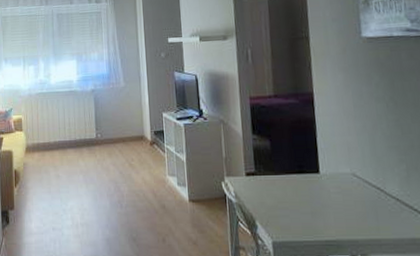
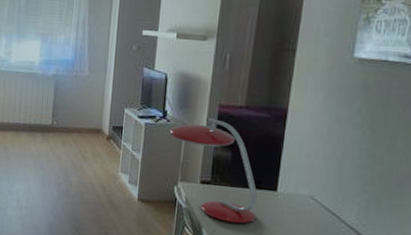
desk lamp: none [208,110,305,211] -> present [169,117,258,224]

